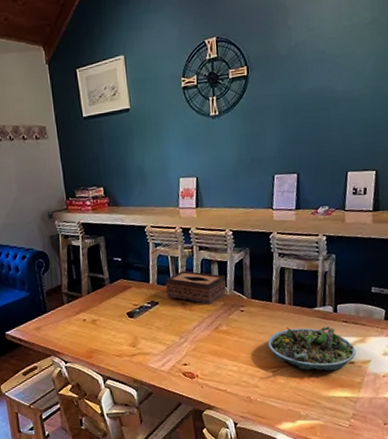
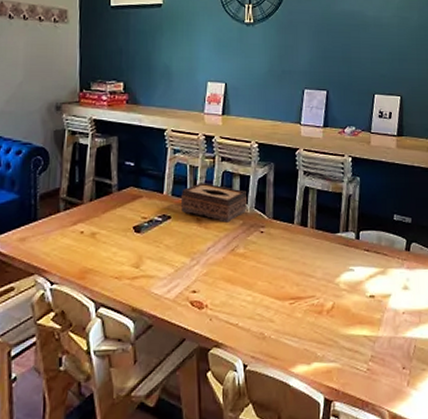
succulent planter: present [267,326,356,371] -> none [286,252,377,305]

